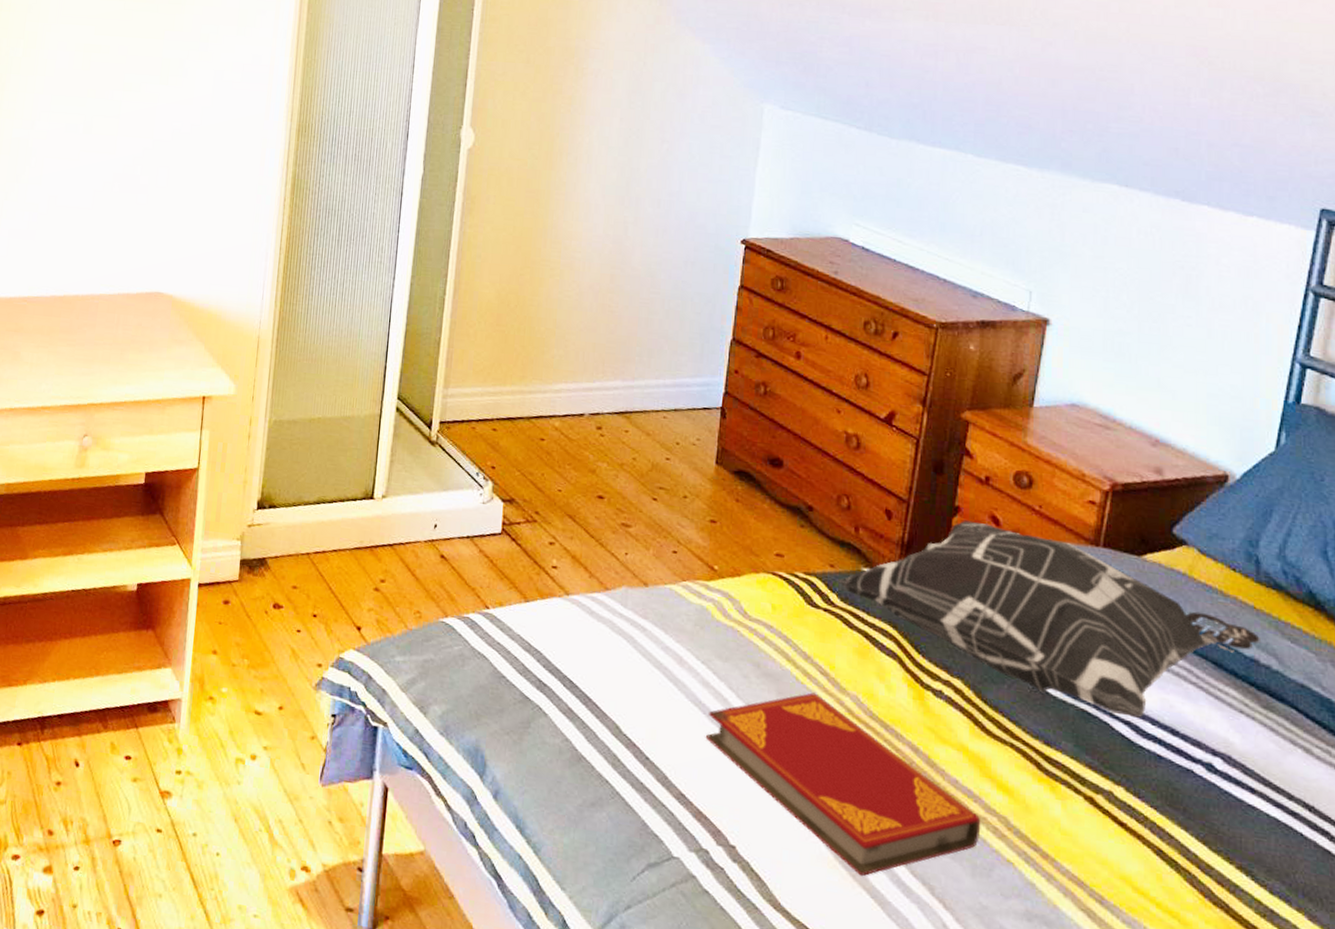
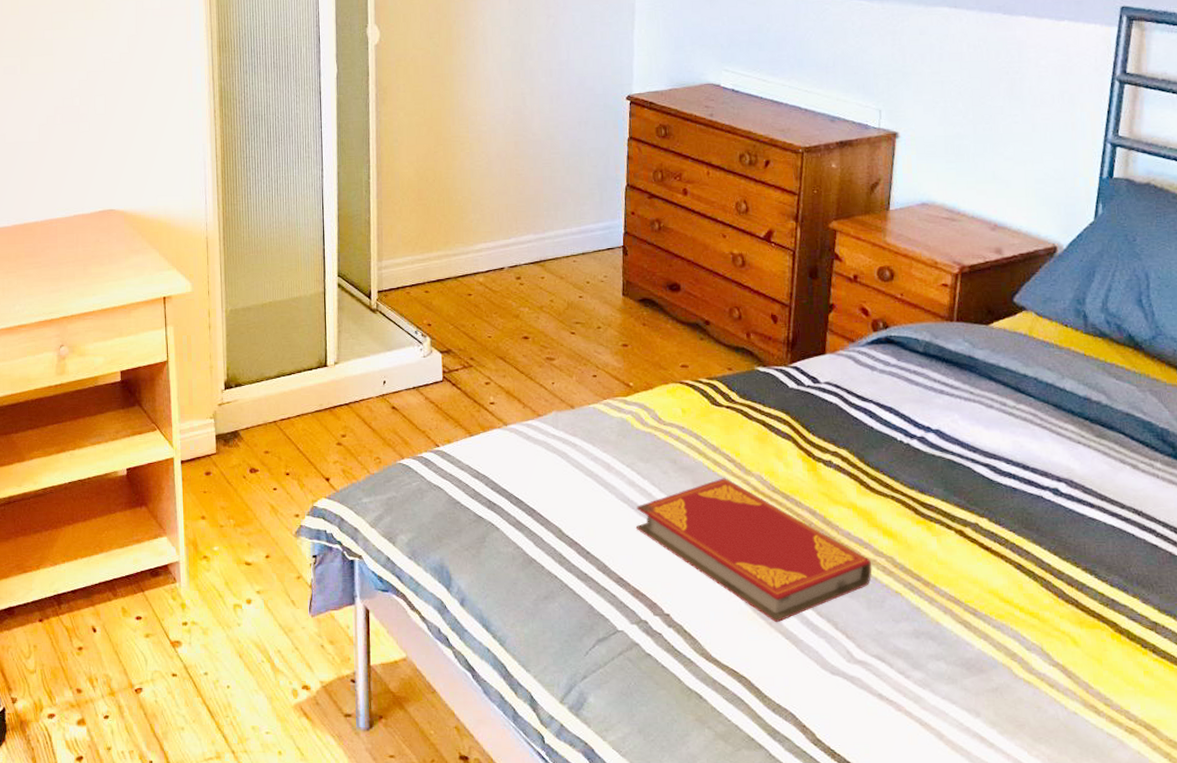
decorative pillow: present [837,520,1260,718] -> none [735,314,1091,460]

